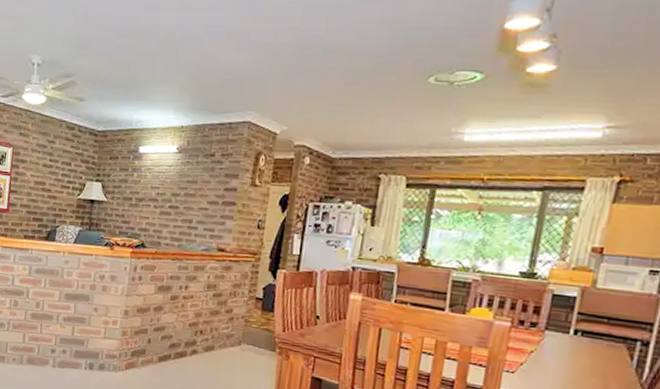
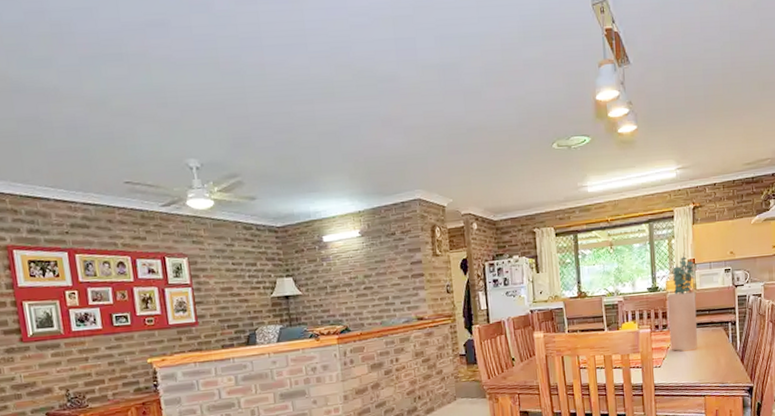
vase: none [535,236,601,365] -> present [667,252,698,352]

